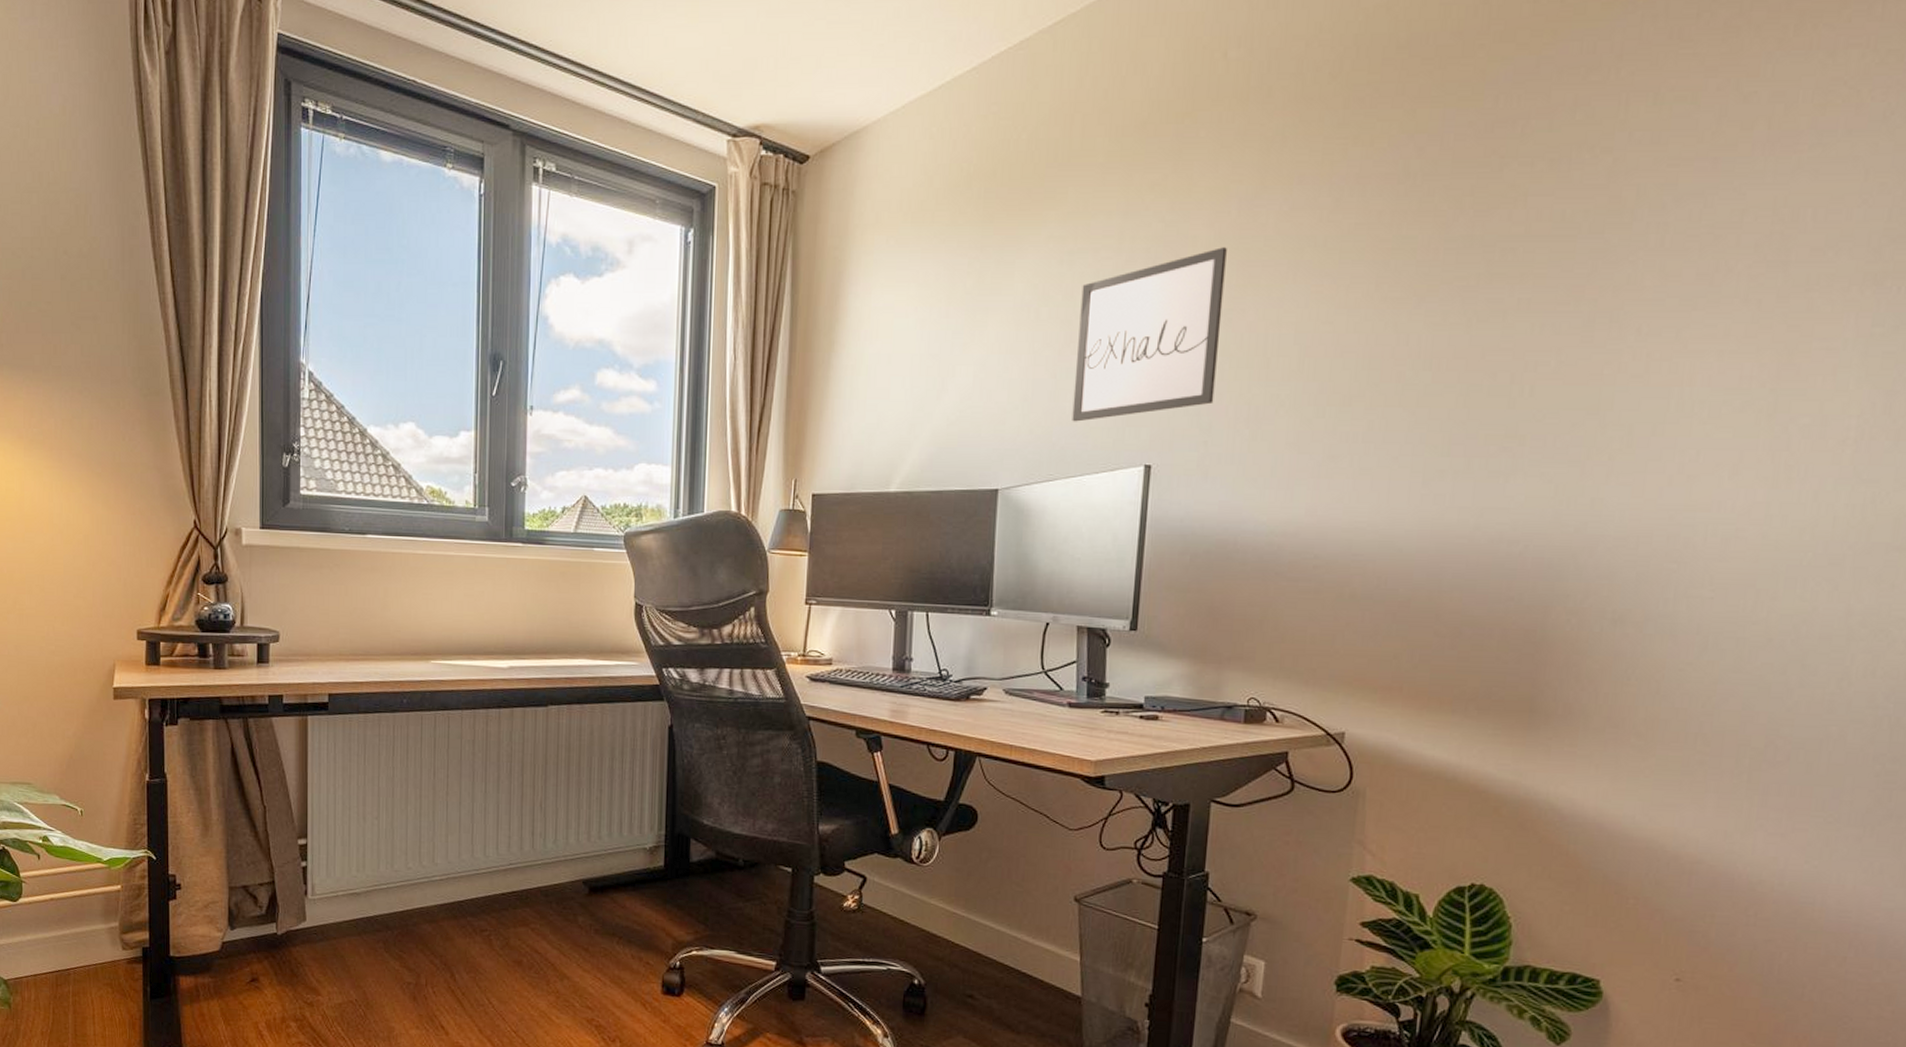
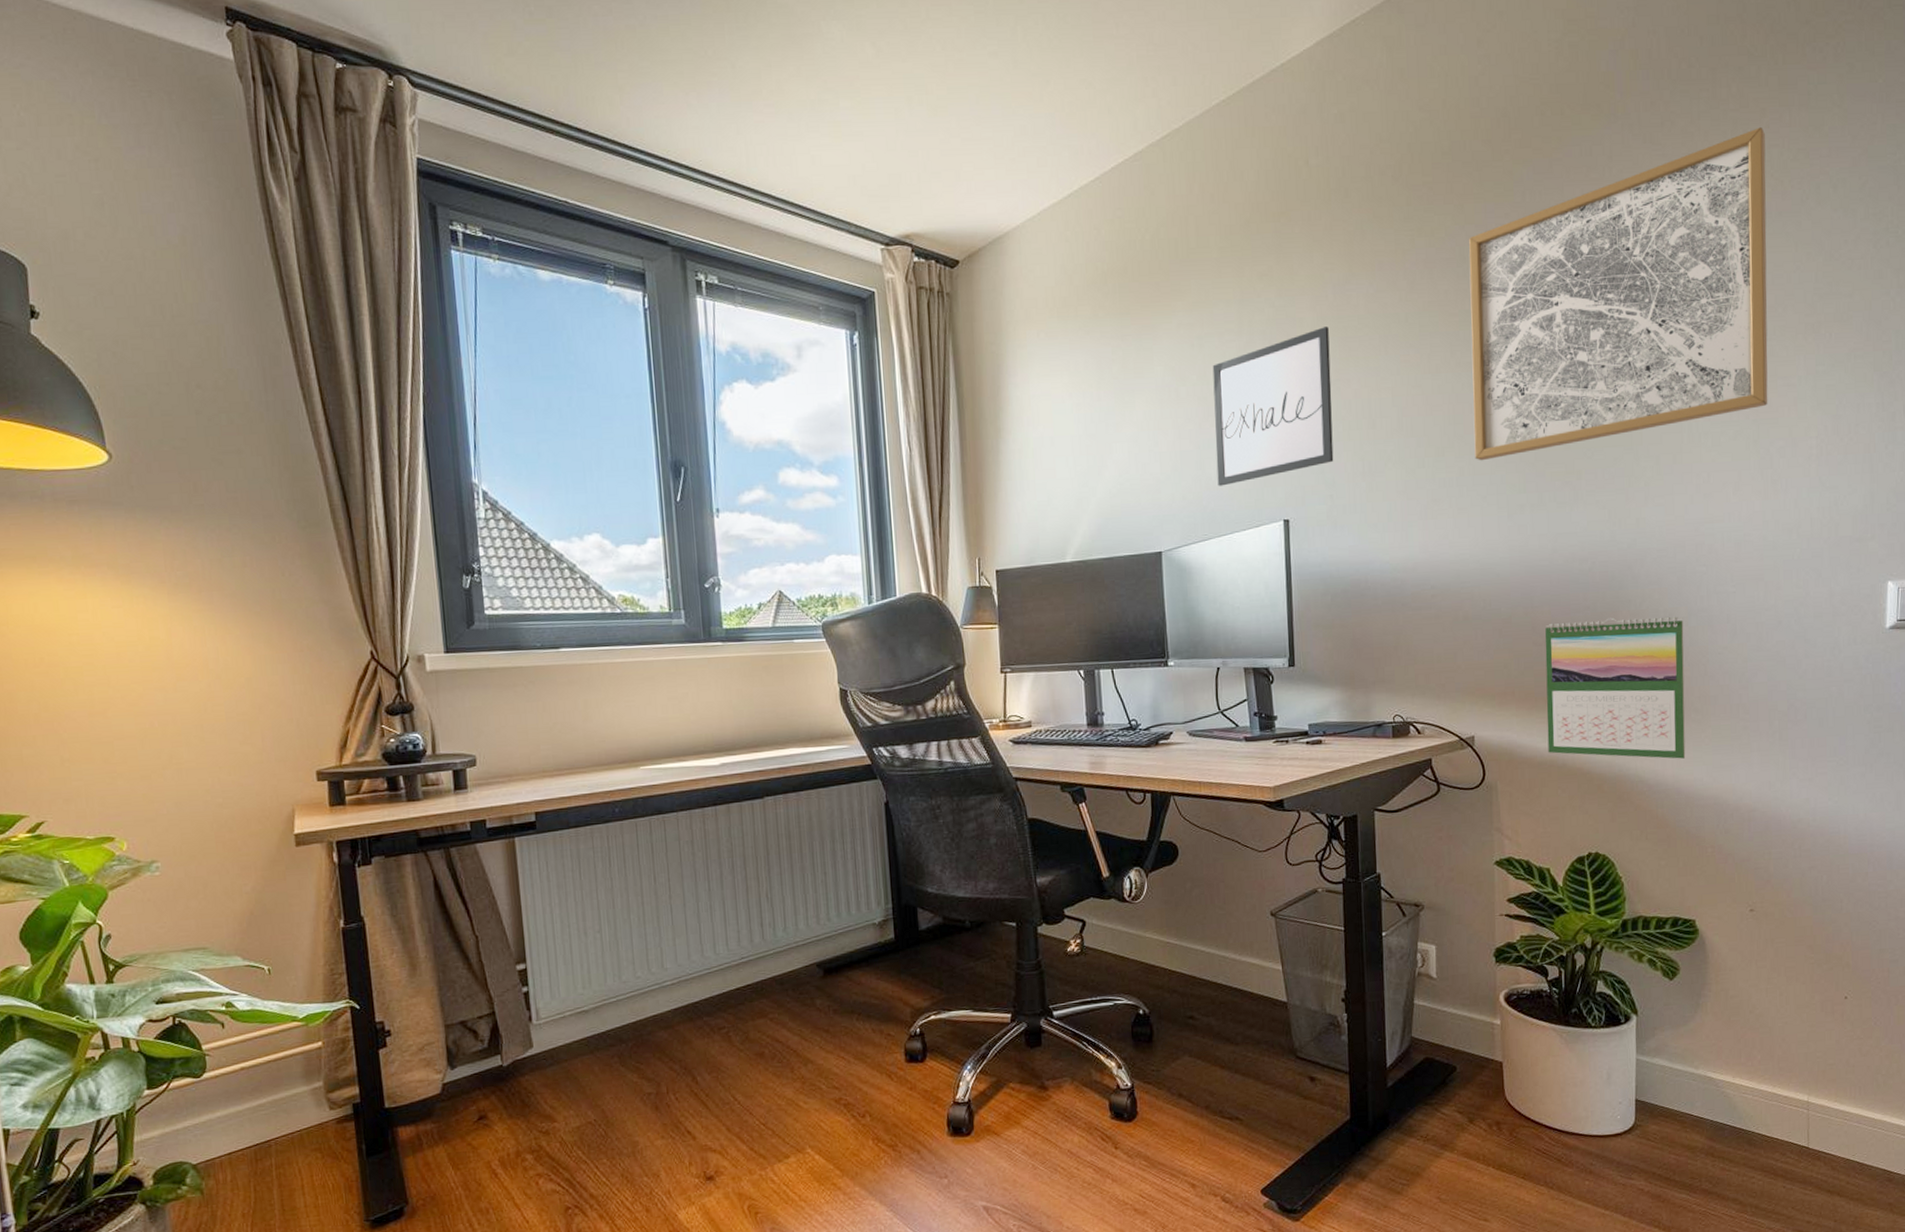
wall art: none [1390,21,1844,415] -> present [1469,127,1768,461]
calendar: none [1436,612,1637,790] -> present [1545,616,1686,759]

